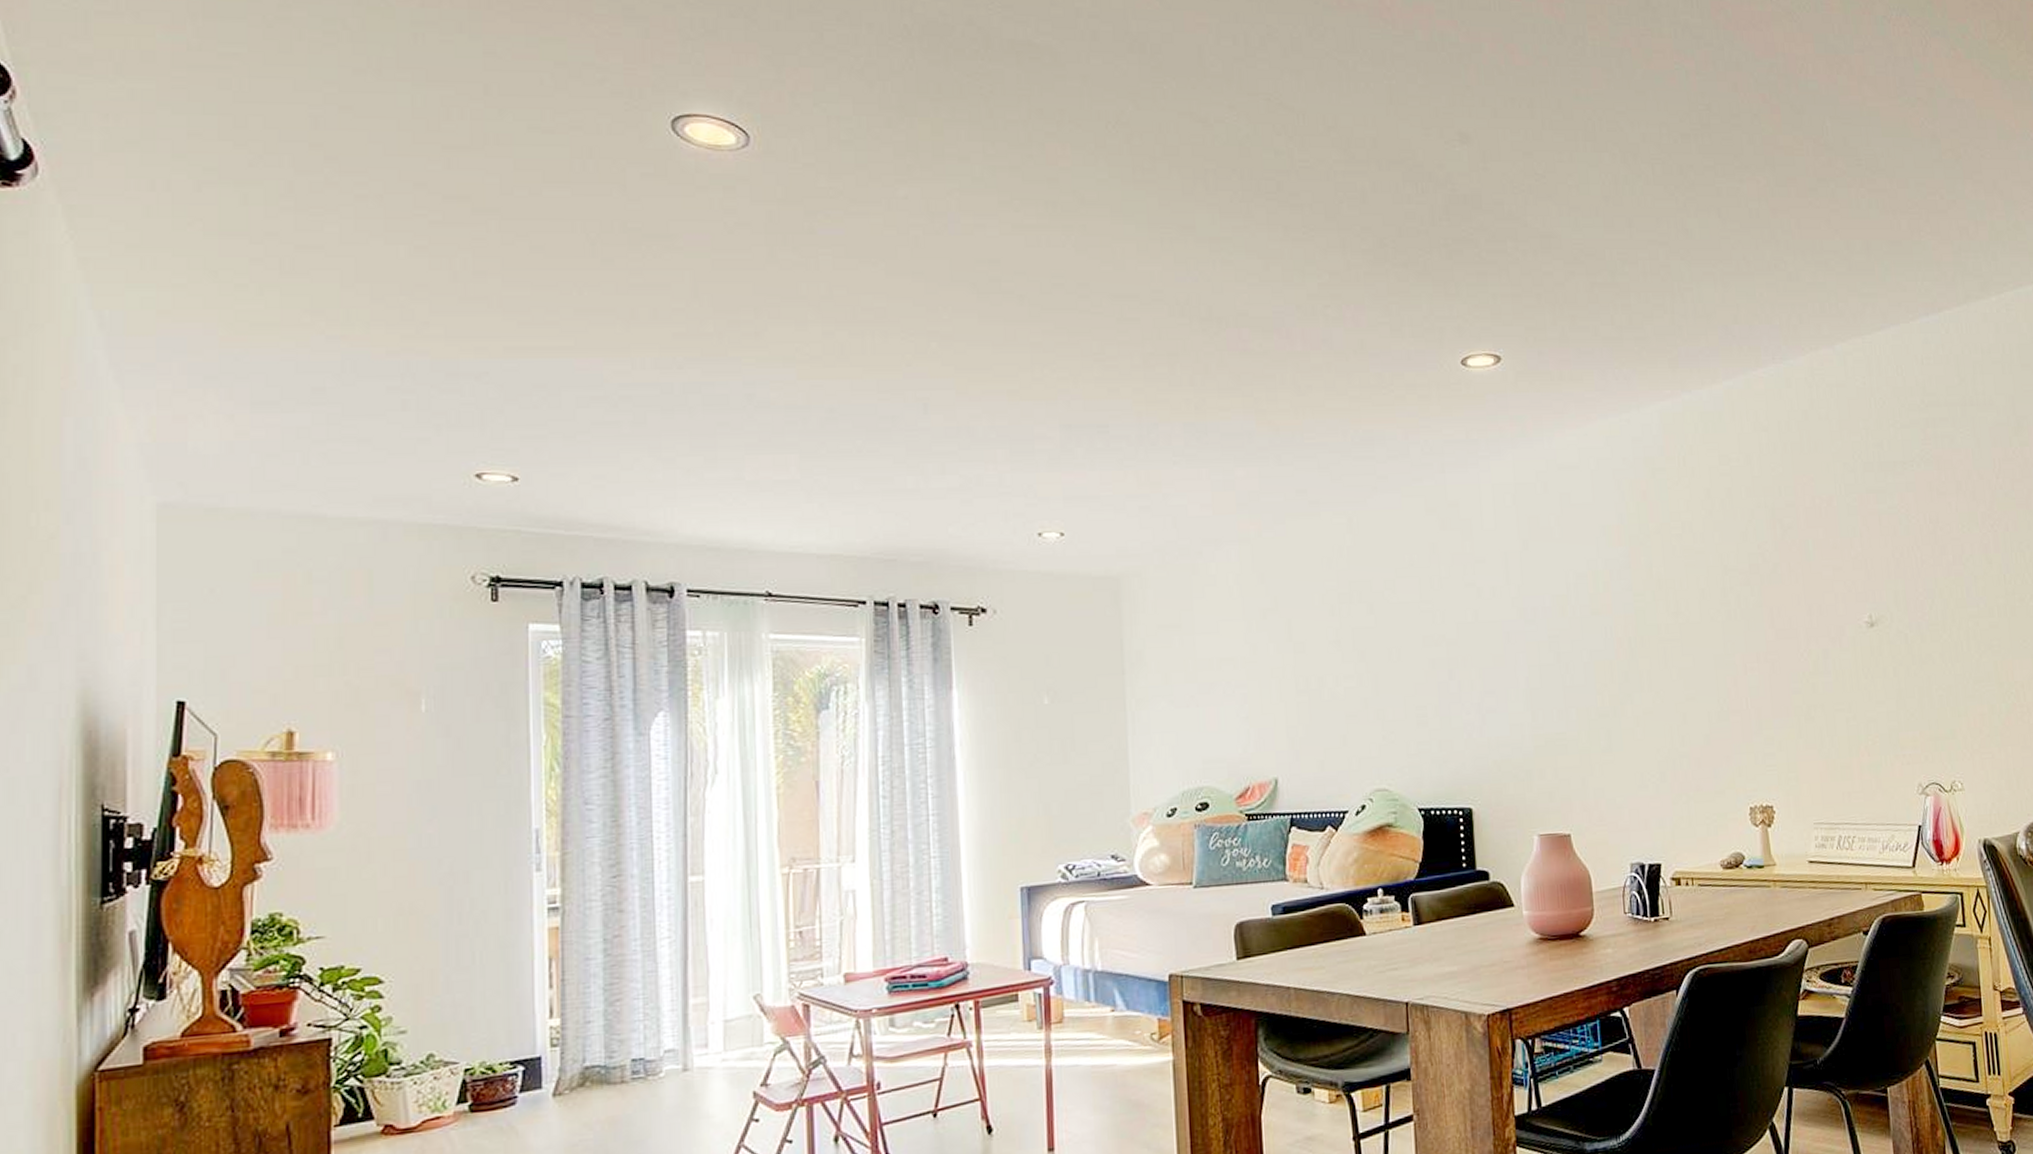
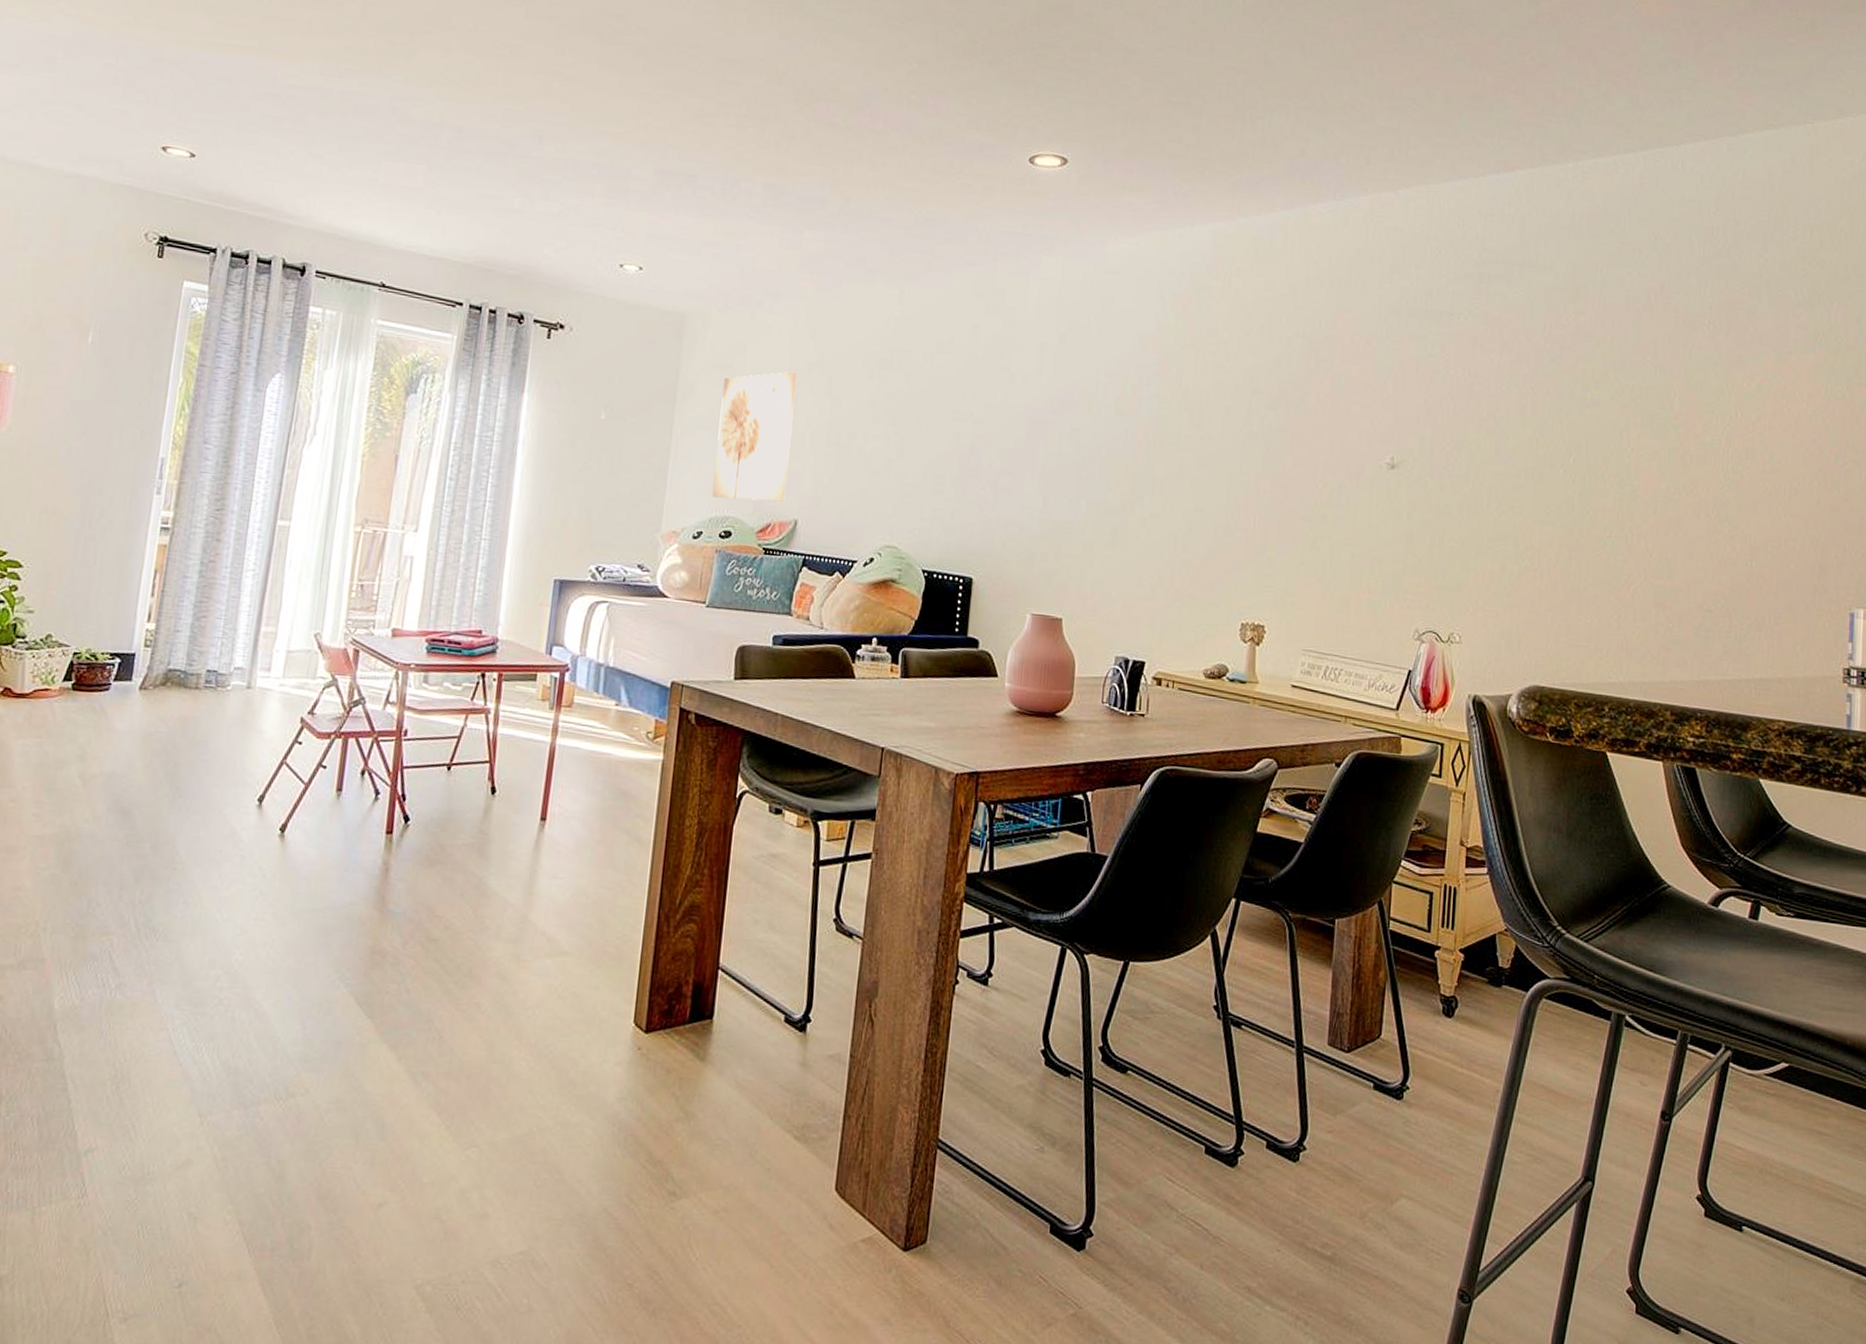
wall art: none [1173,620,1260,769] -> present [712,371,797,501]

